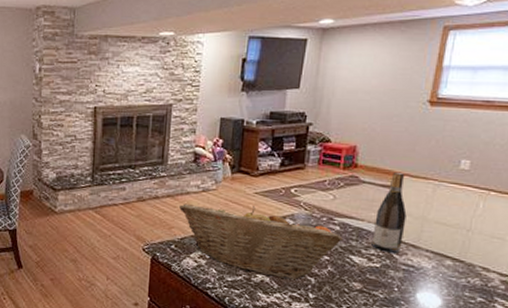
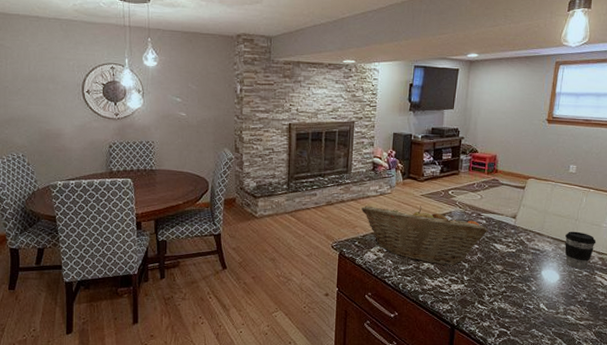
wine bottle: present [371,171,407,253] -> none [509,175,533,240]
coffee cup: none [450,244,498,294] -> present [565,231,596,269]

